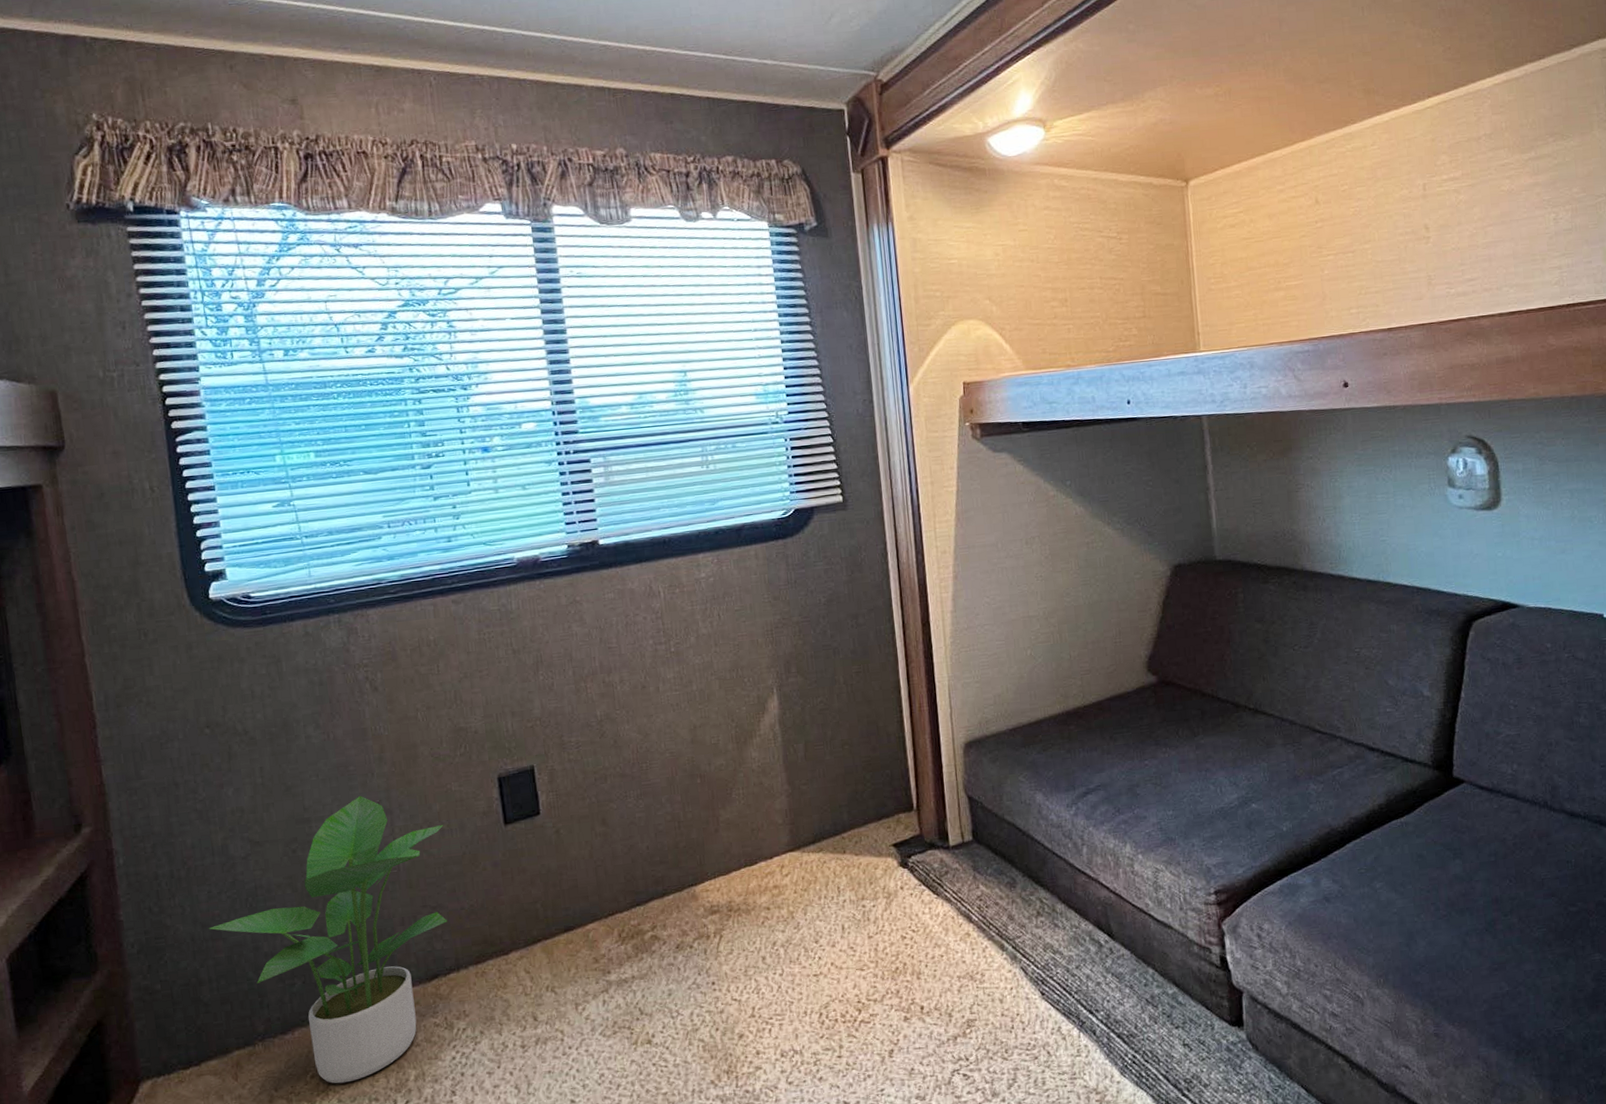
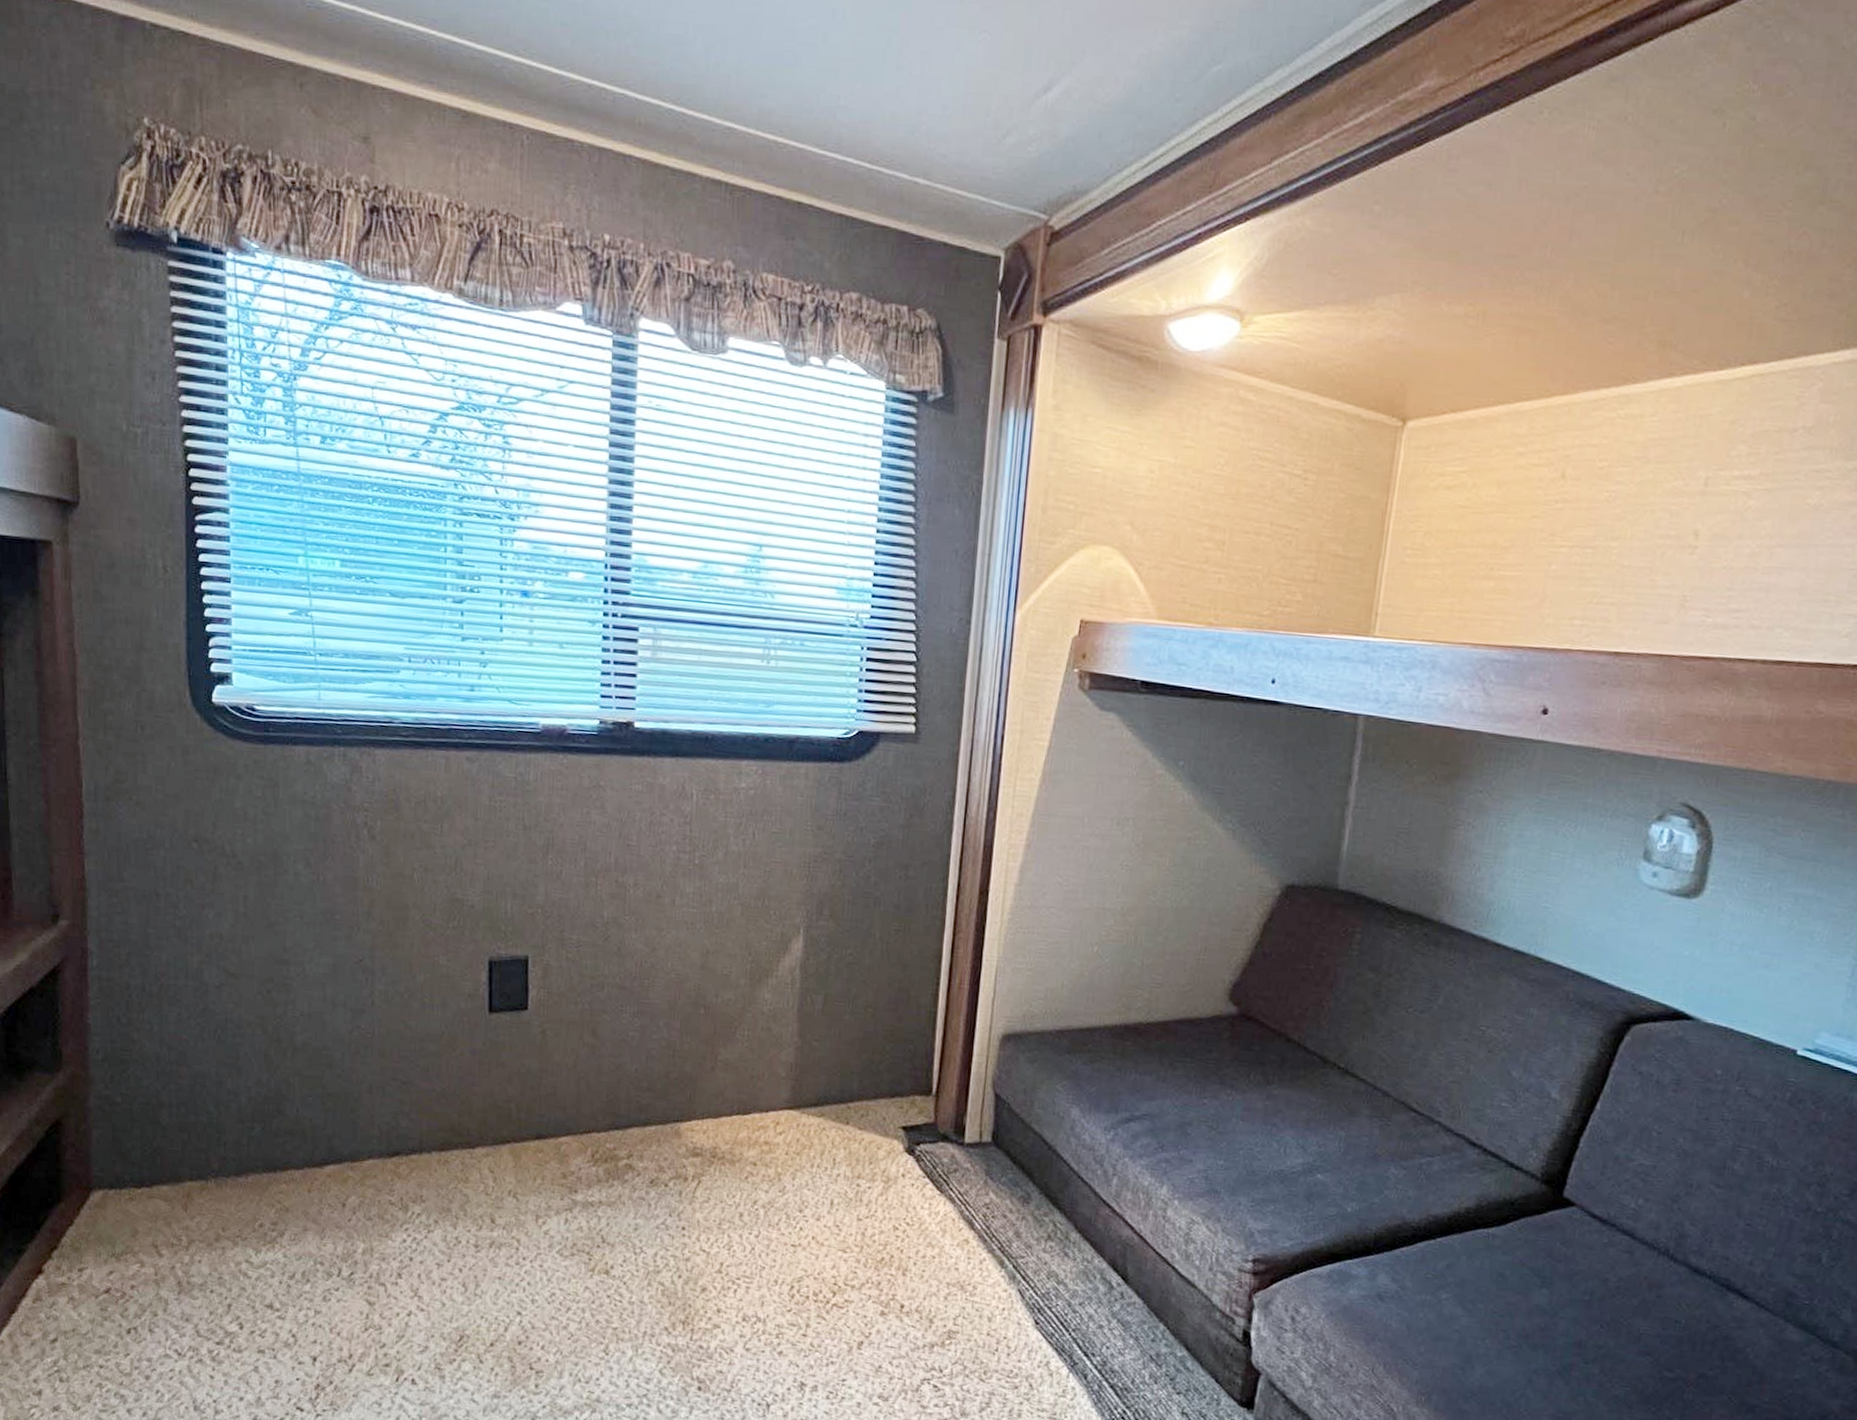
potted plant: present [208,795,448,1084] -> none [174,948,426,1240]

